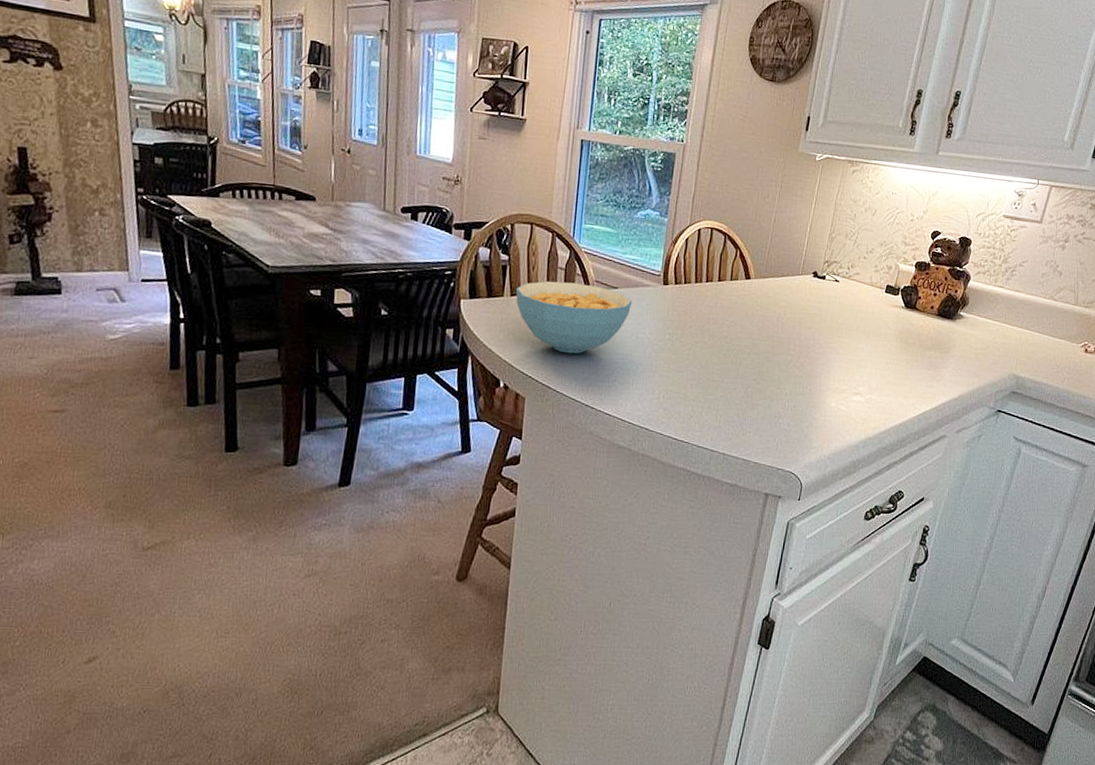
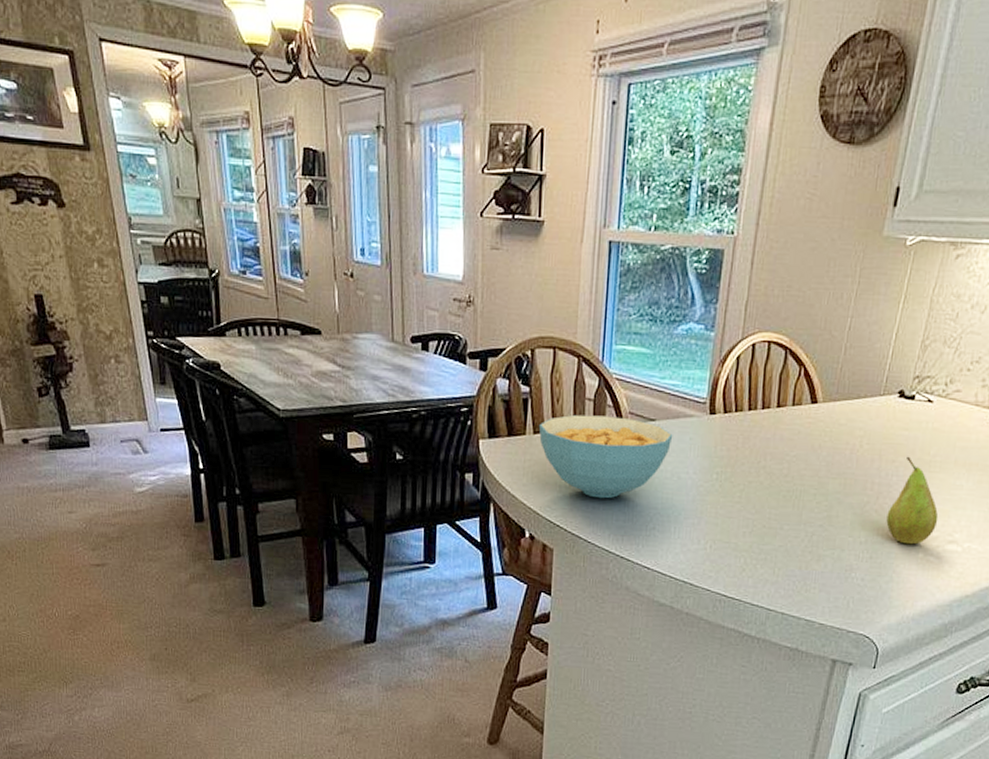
fruit: none [806,324,846,396] -> present [886,456,939,545]

